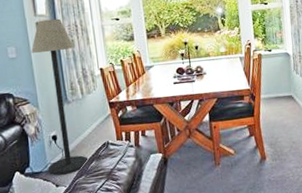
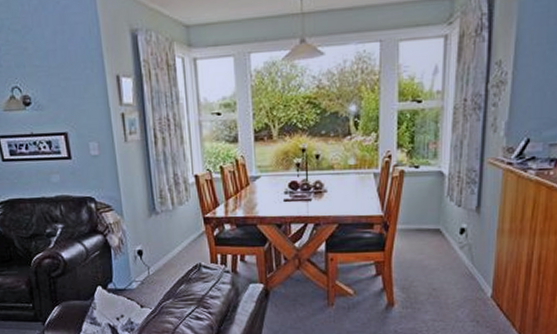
floor lamp: present [31,18,89,175] -> none [115,109,178,295]

